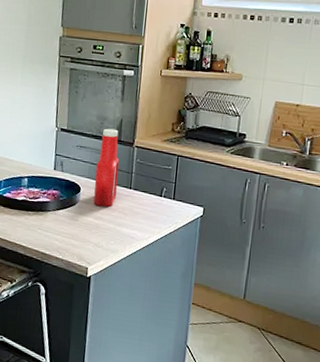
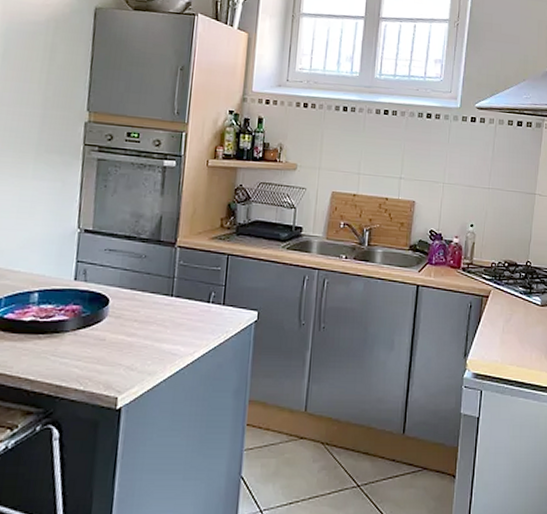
ketchup bottle: present [93,128,120,207] -> none [125,227,159,320]

